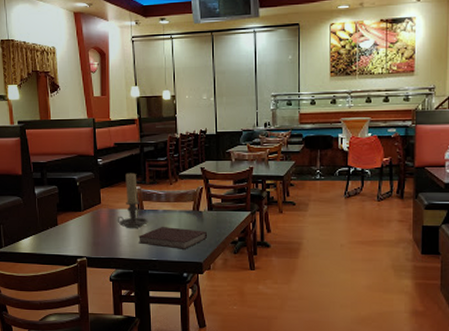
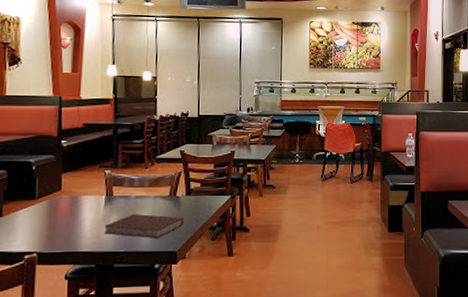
candle holder: present [117,173,149,228] -> none [79,156,118,217]

